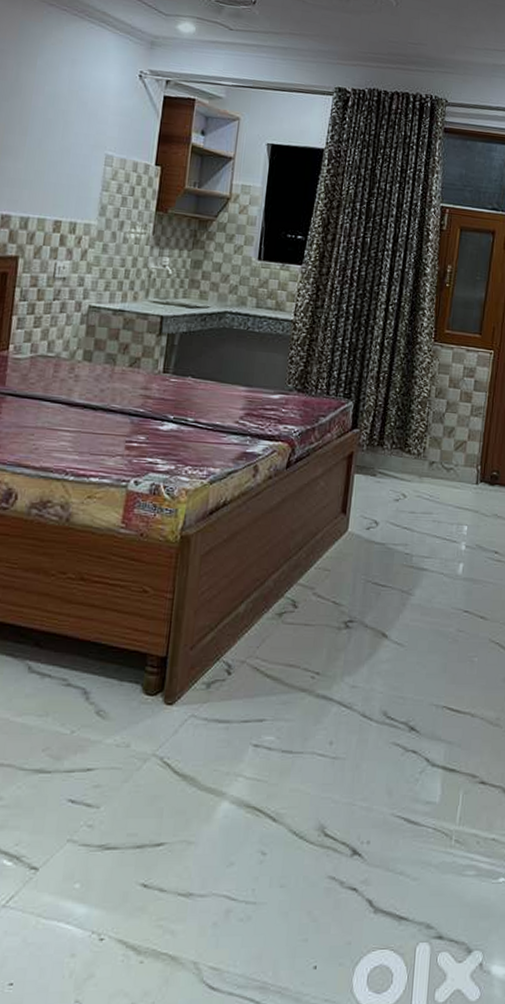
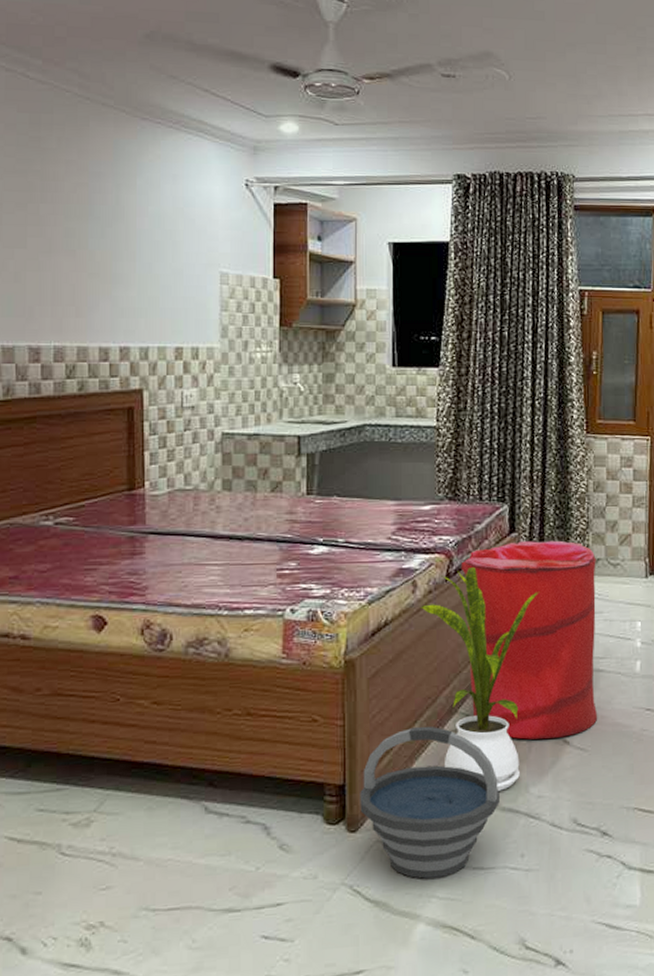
bucket: none [179,606,317,757] -> present [360,726,501,879]
house plant: none [258,458,374,677] -> present [419,568,540,791]
laundry hamper: none [298,437,431,631] -> present [461,540,597,740]

